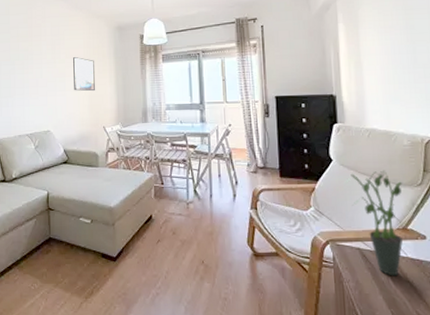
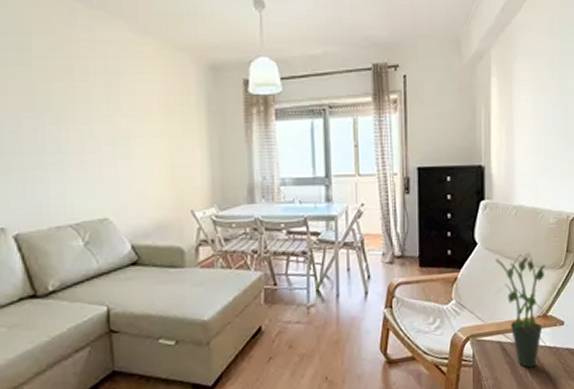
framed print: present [73,57,95,92] -> none [142,108,178,160]

